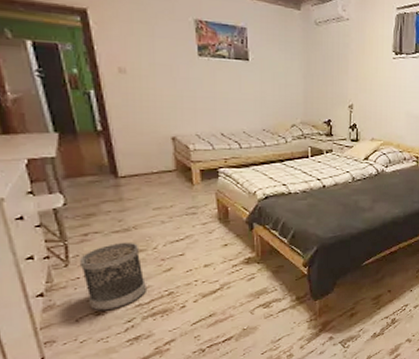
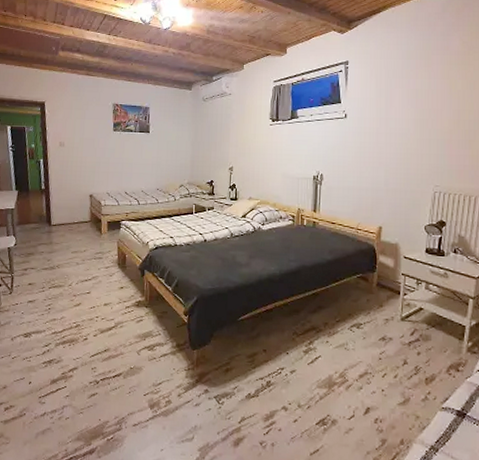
wastebasket: present [79,242,148,311] -> none [19,278,62,334]

